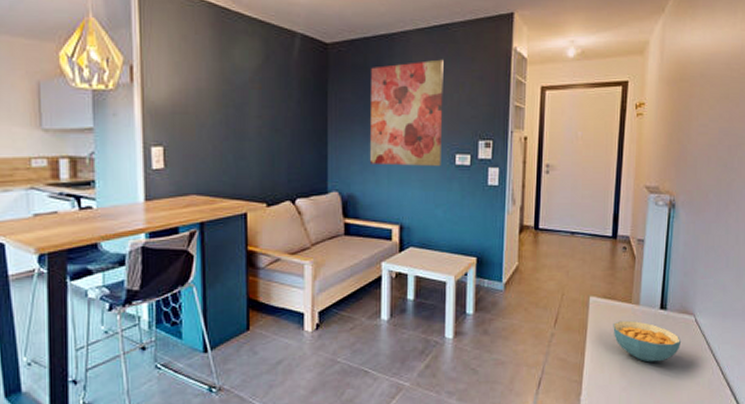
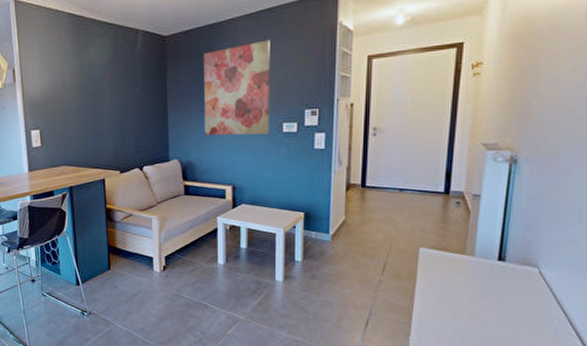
cereal bowl: present [613,320,681,363] -> none [444,270,521,310]

